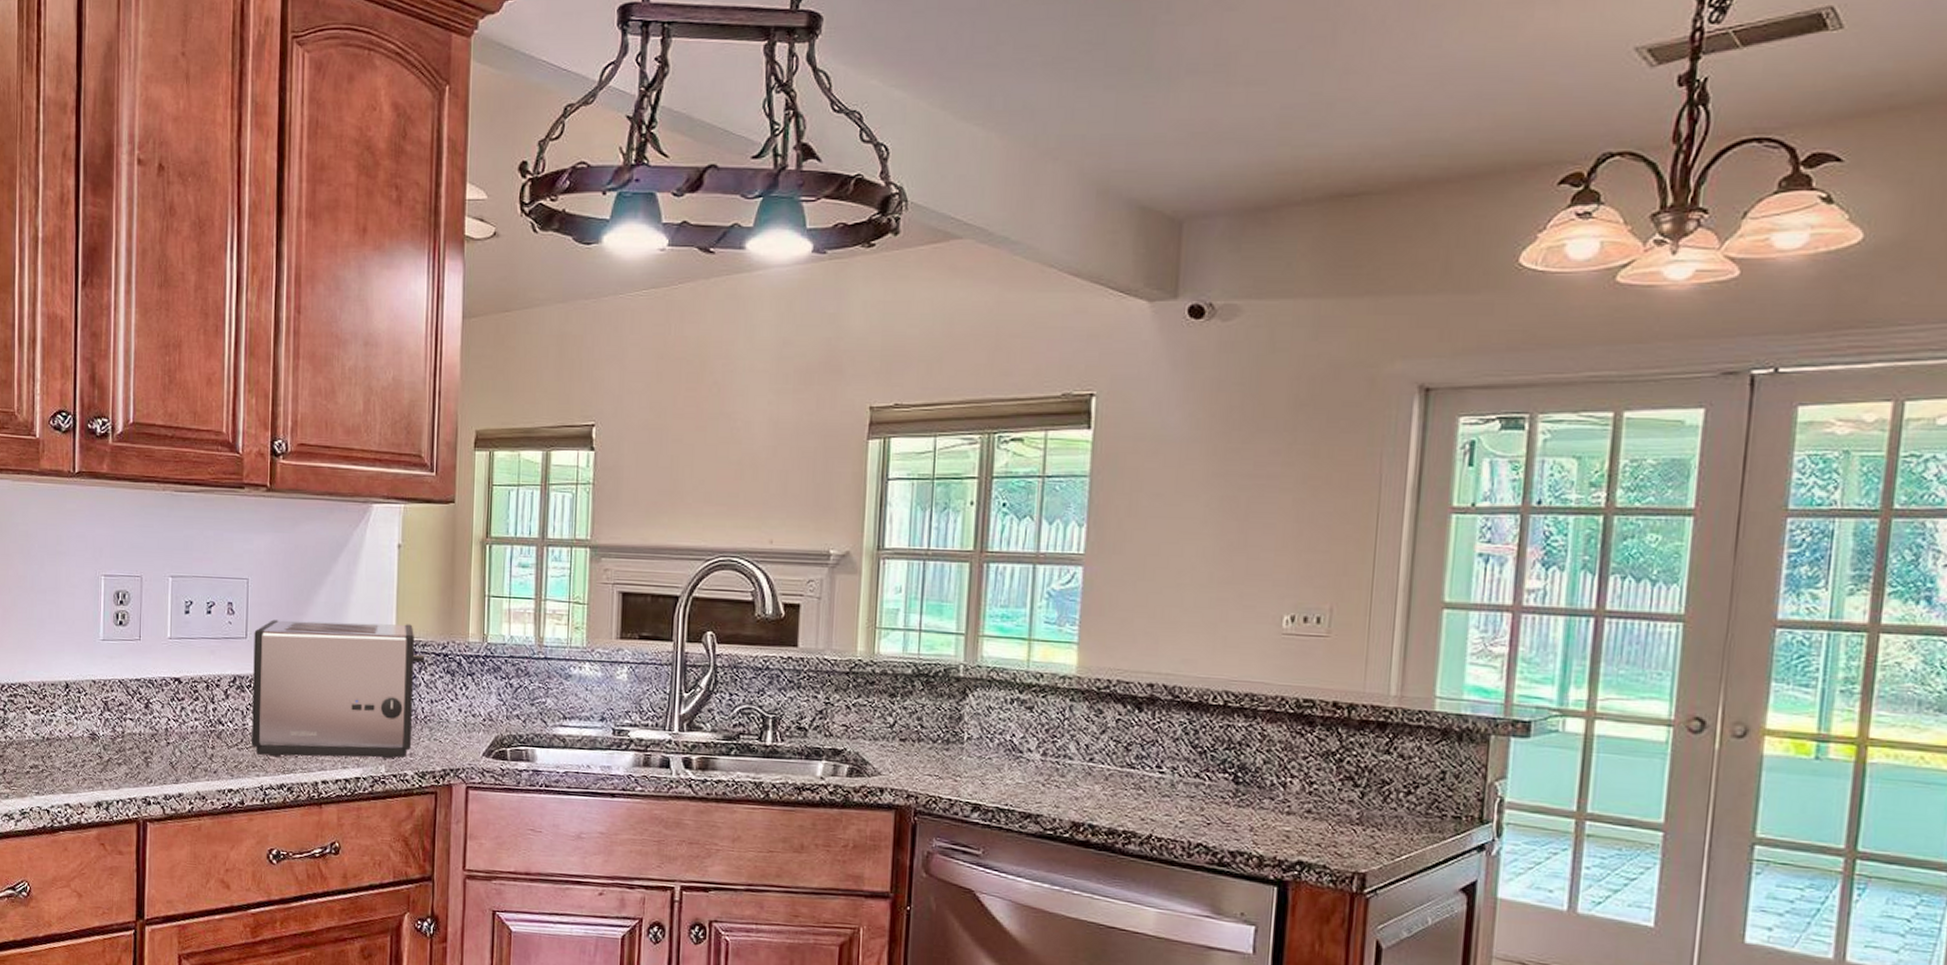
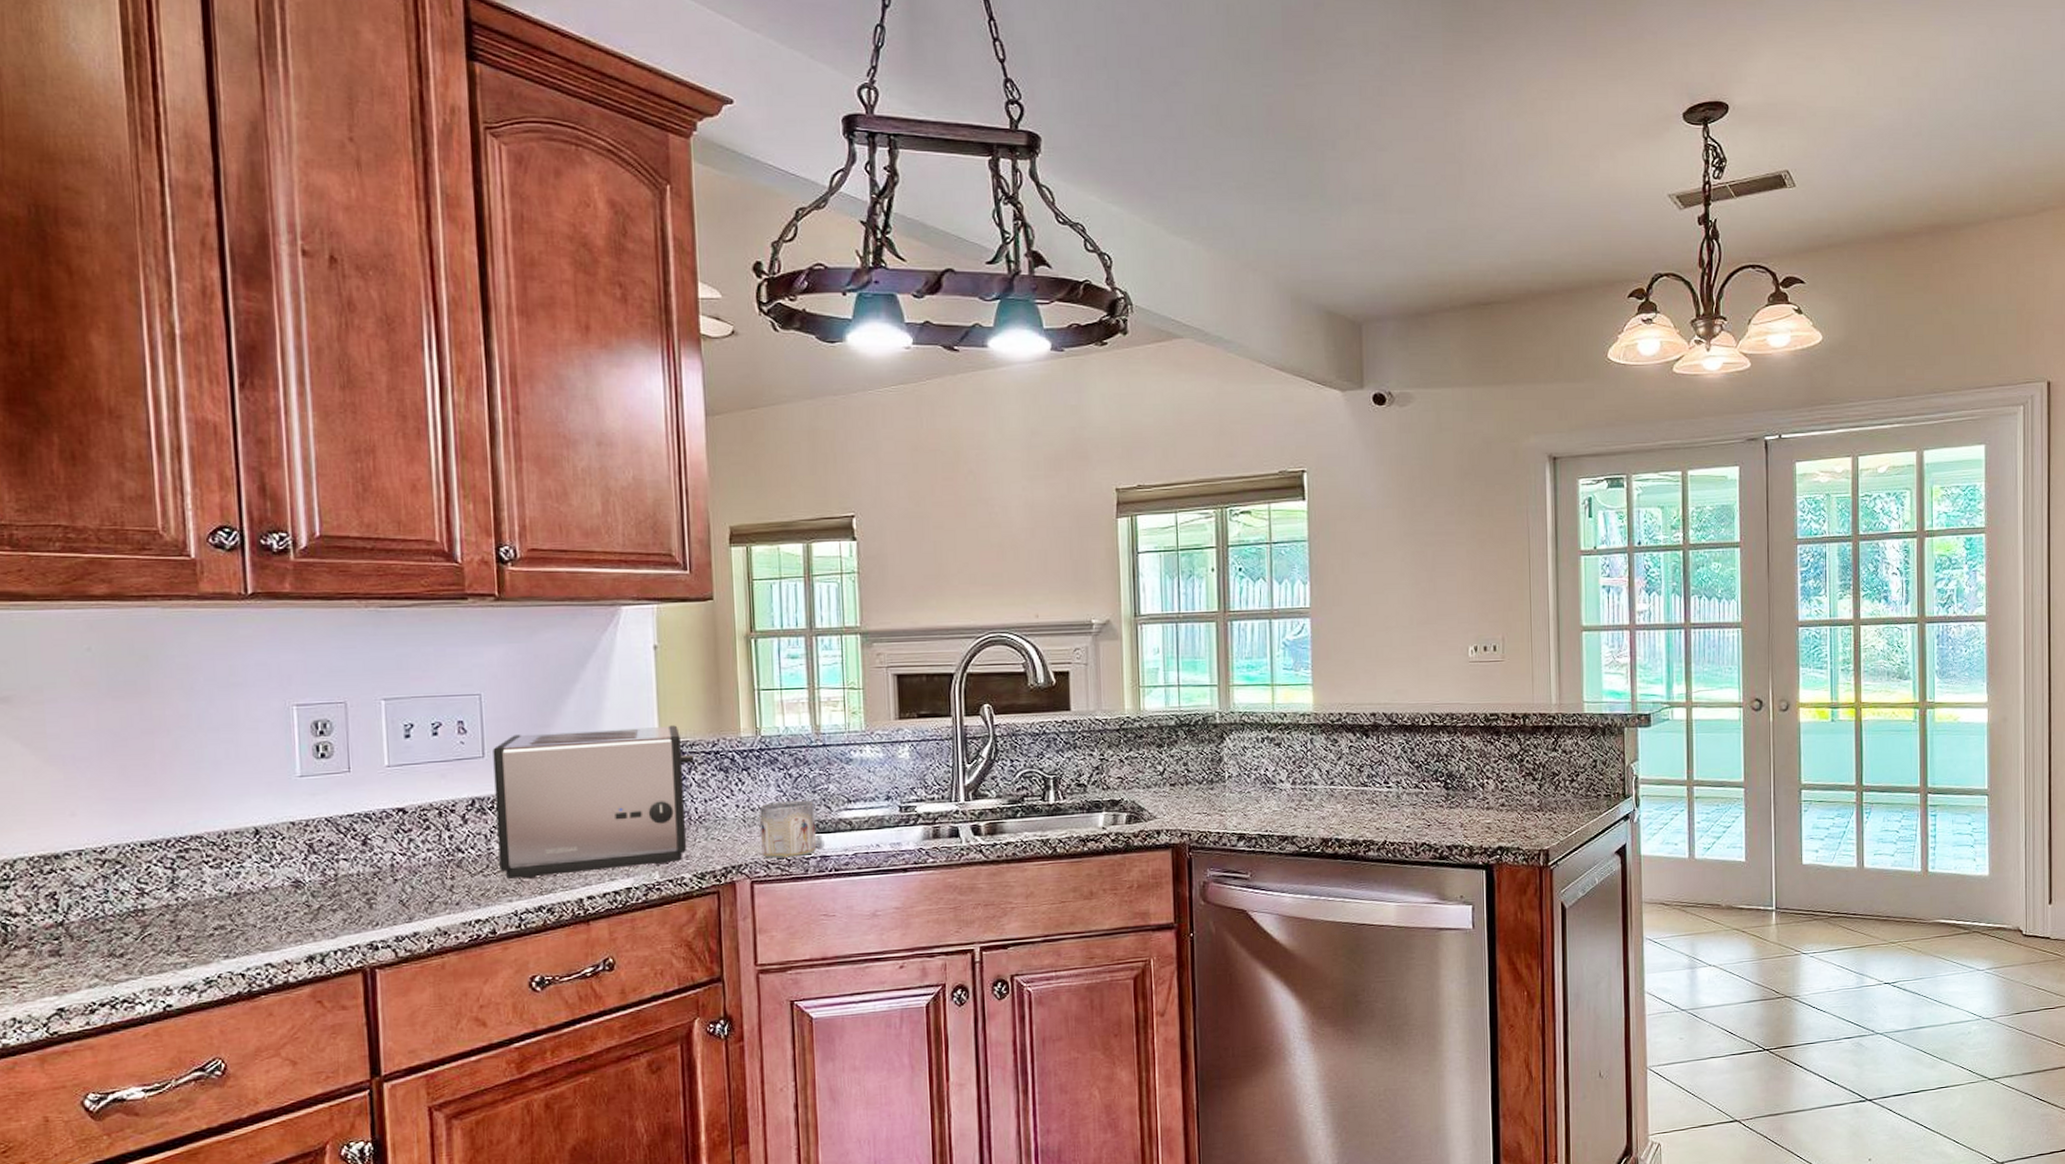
mug: none [478,710,532,769] -> present [760,800,817,859]

